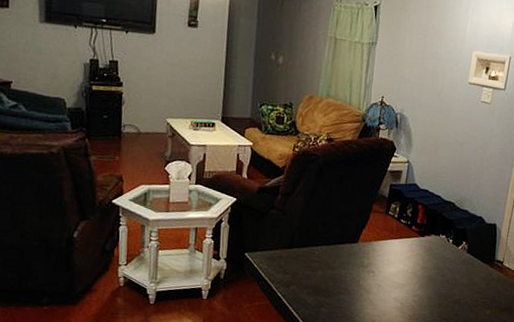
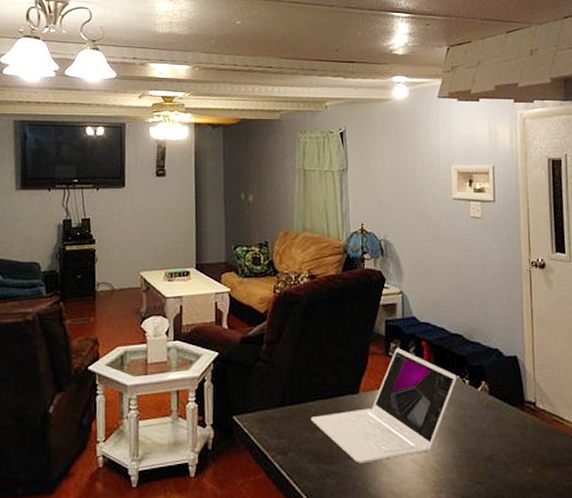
laptop: none [314,208,443,299] -> present [311,348,457,464]

